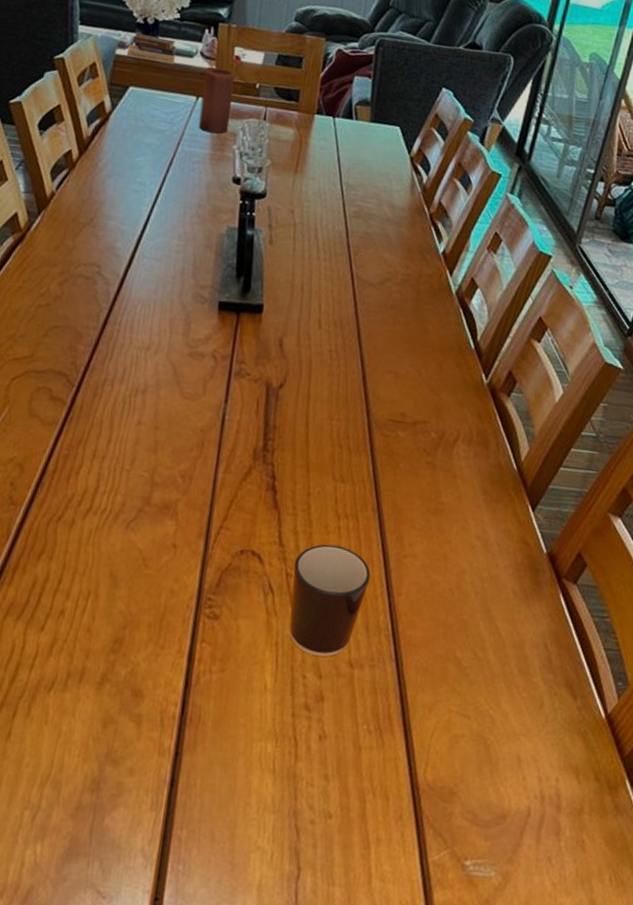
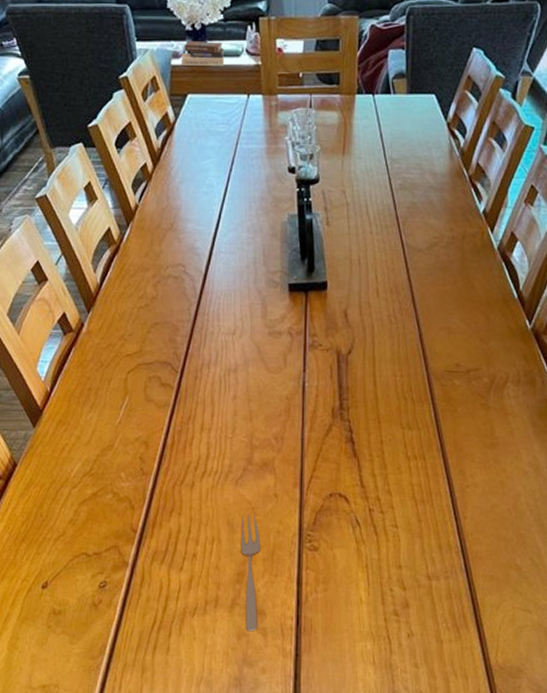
fork: none [115,567,149,718] -> present [240,515,261,632]
candle: present [198,67,235,134] -> none [252,62,280,128]
mug: present [289,544,371,658] -> none [374,482,440,574]

